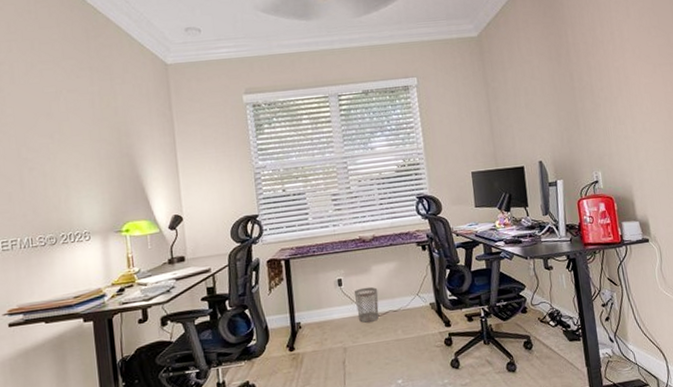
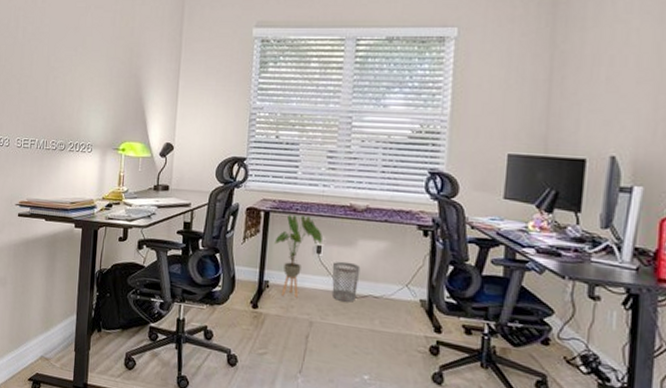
house plant: none [299,254,342,332] -> present [274,215,322,298]

